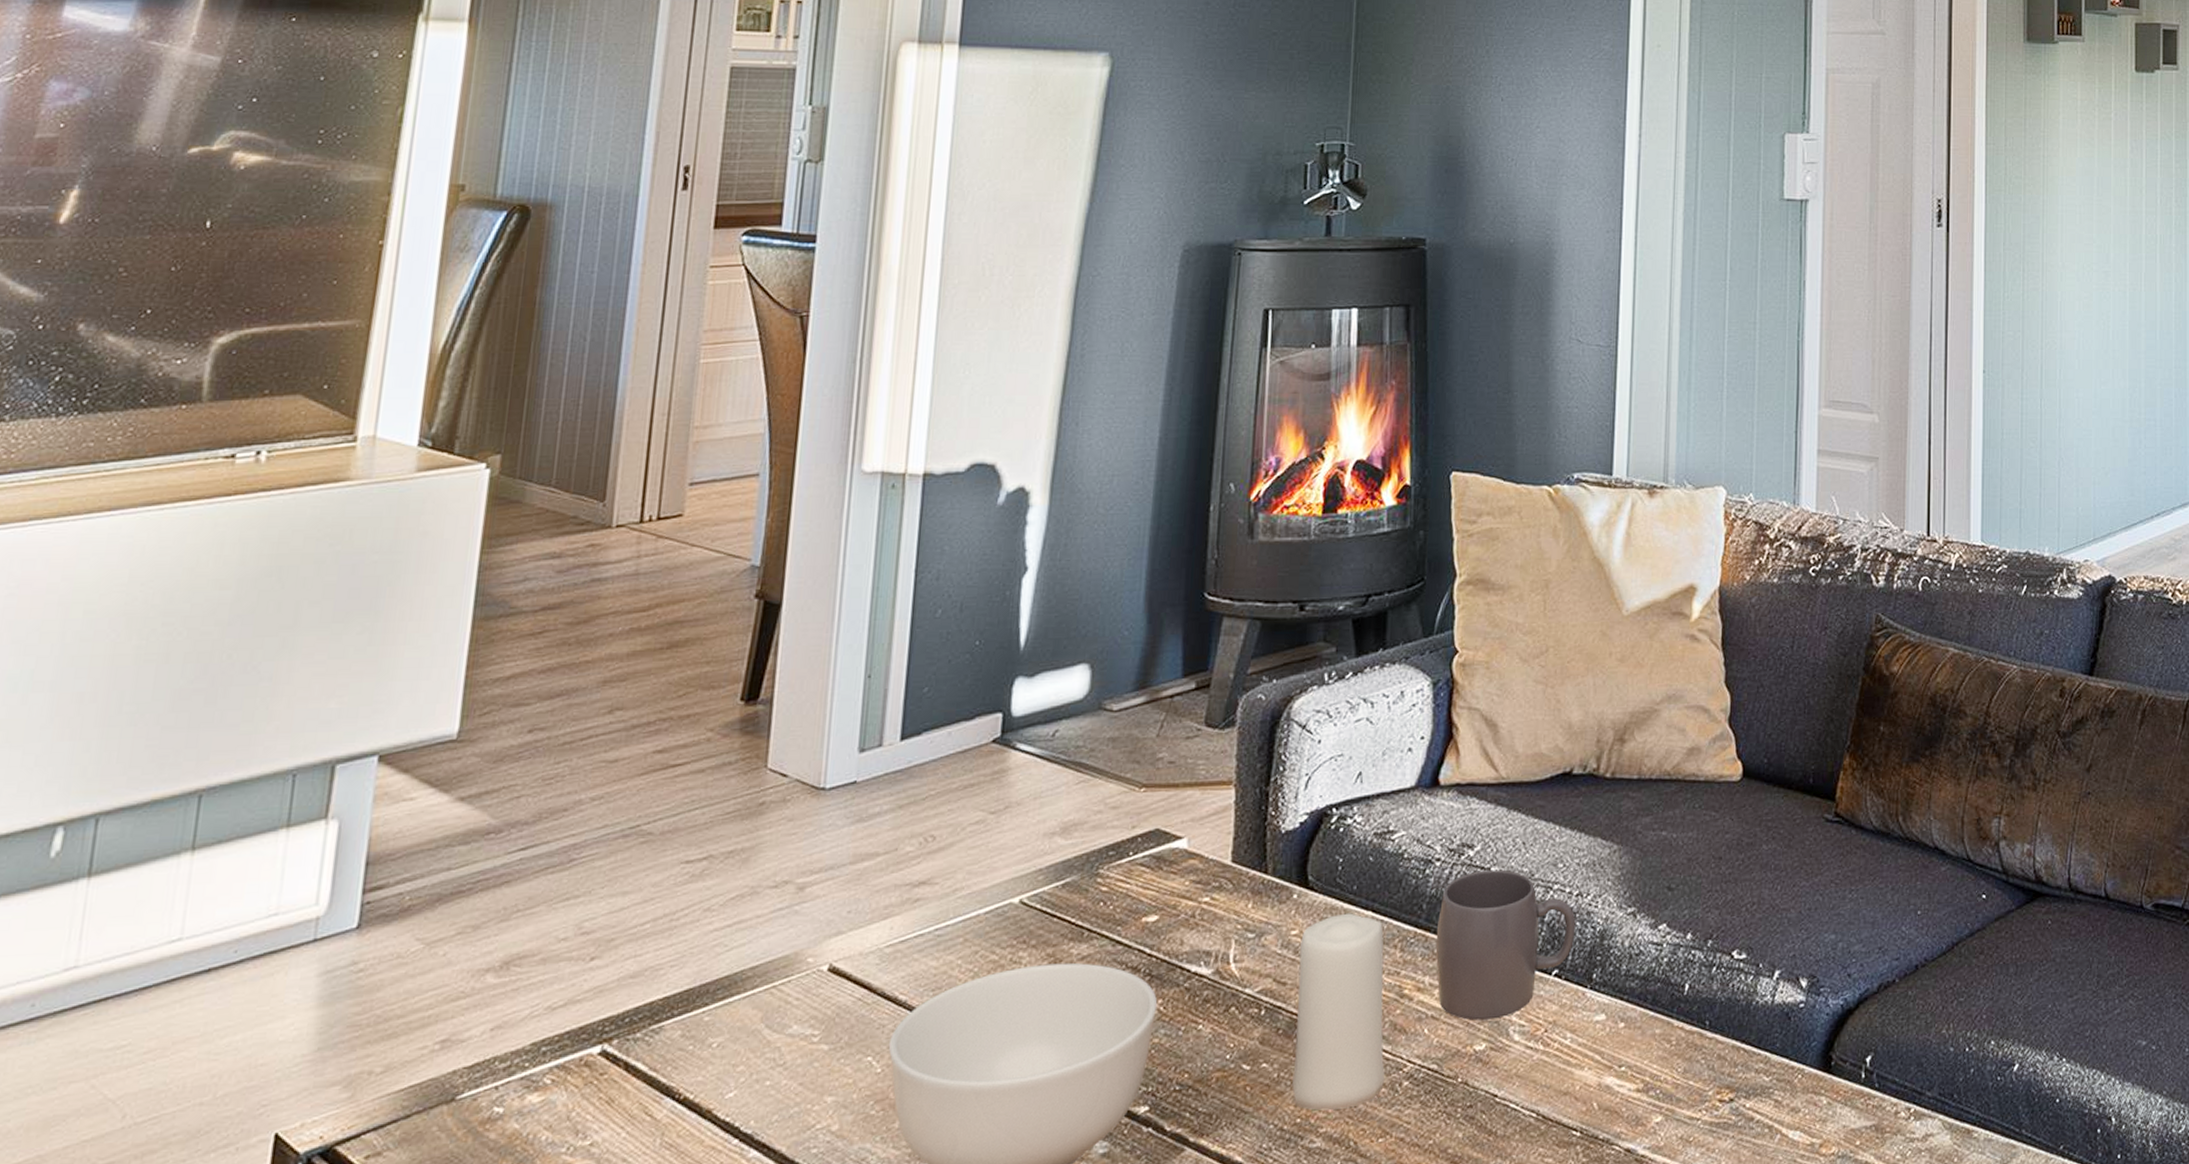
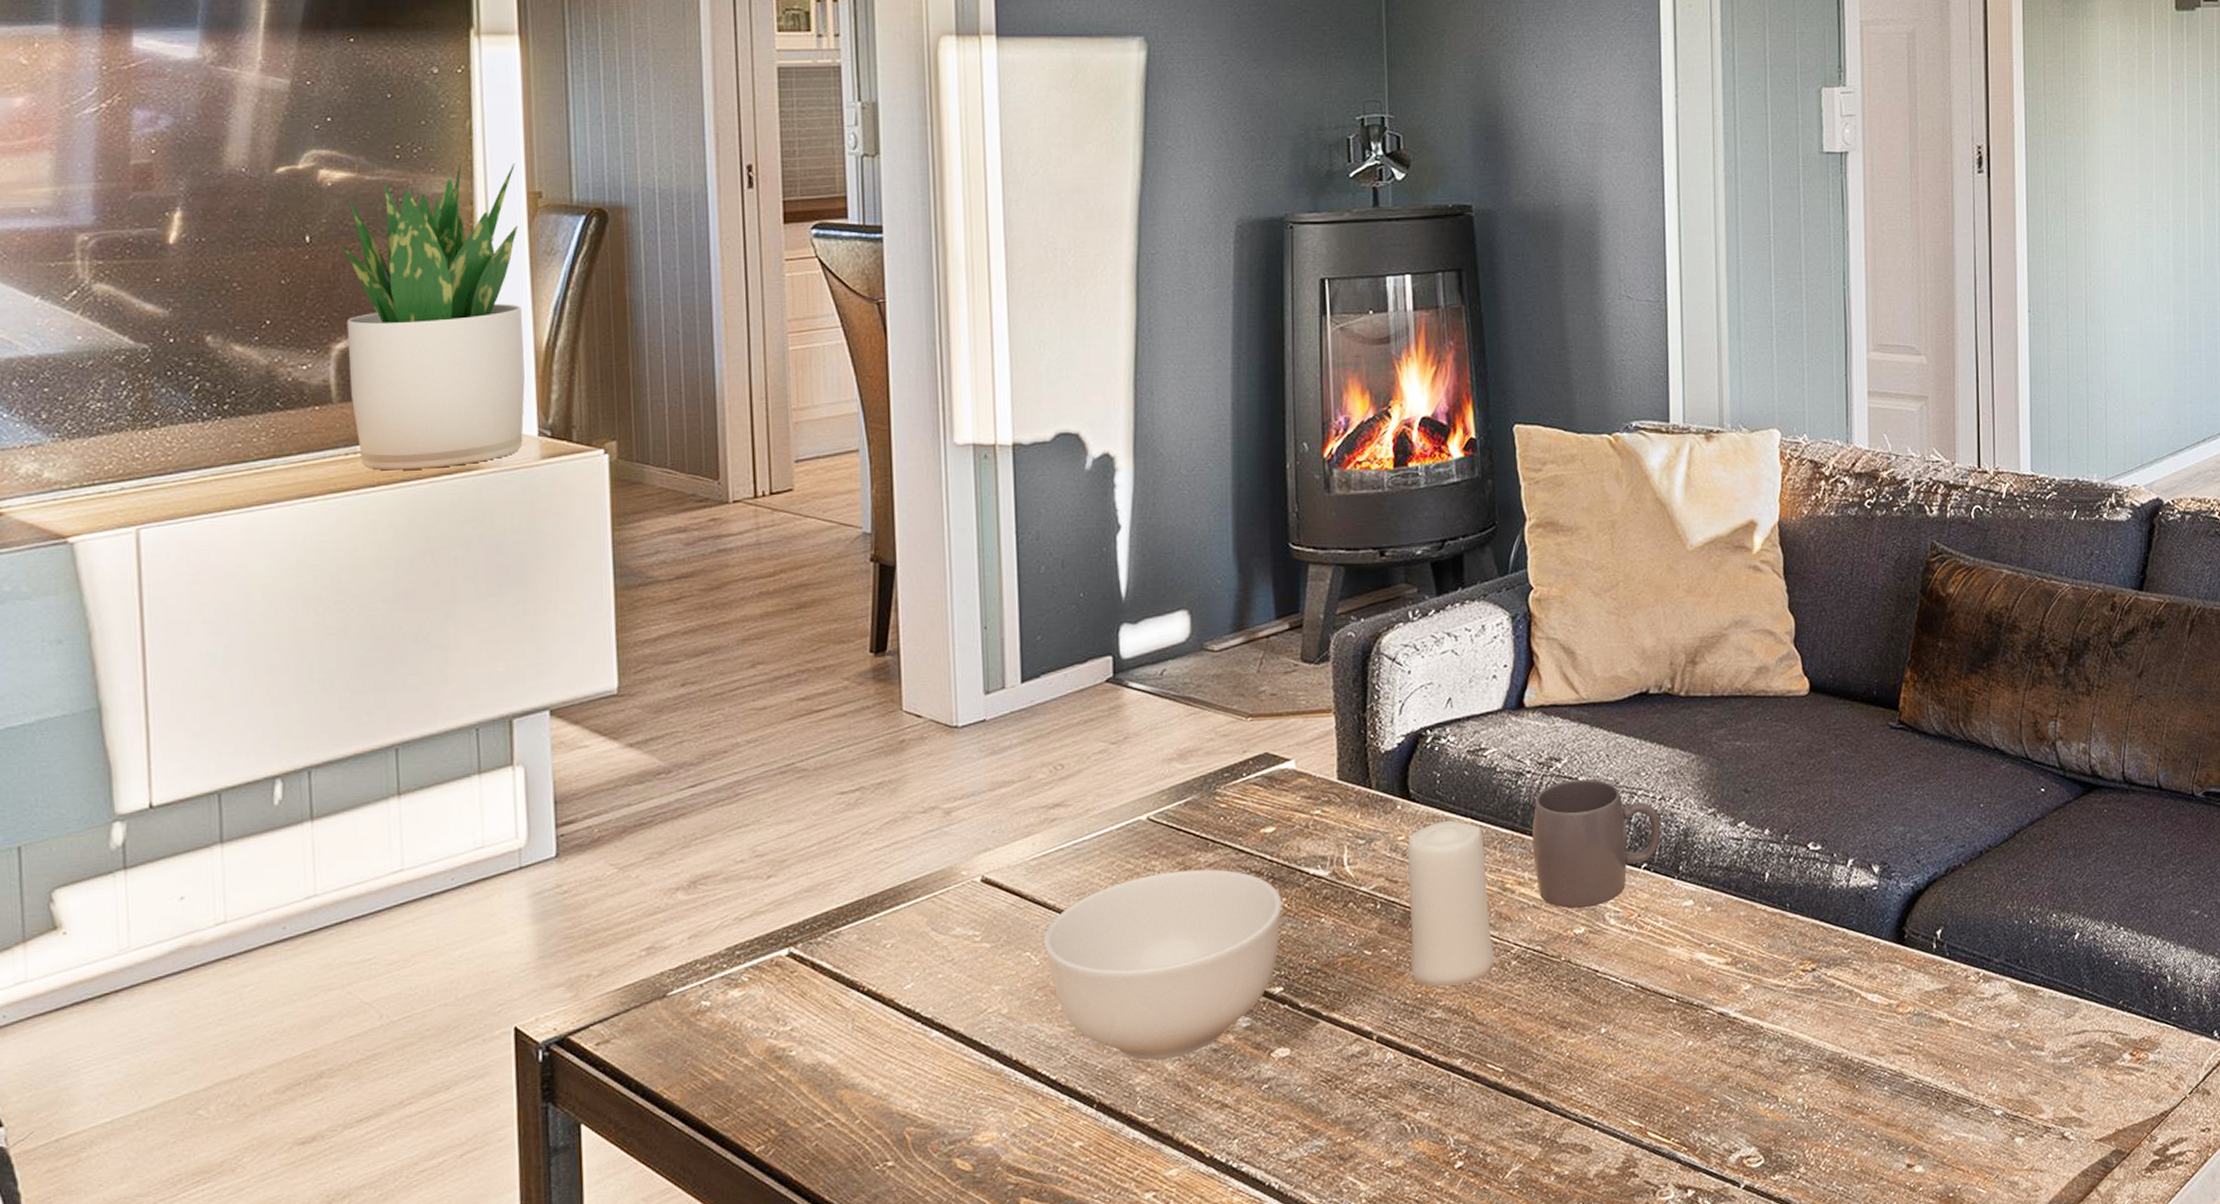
planter: none [221,150,443,478] -> present [341,162,525,471]

